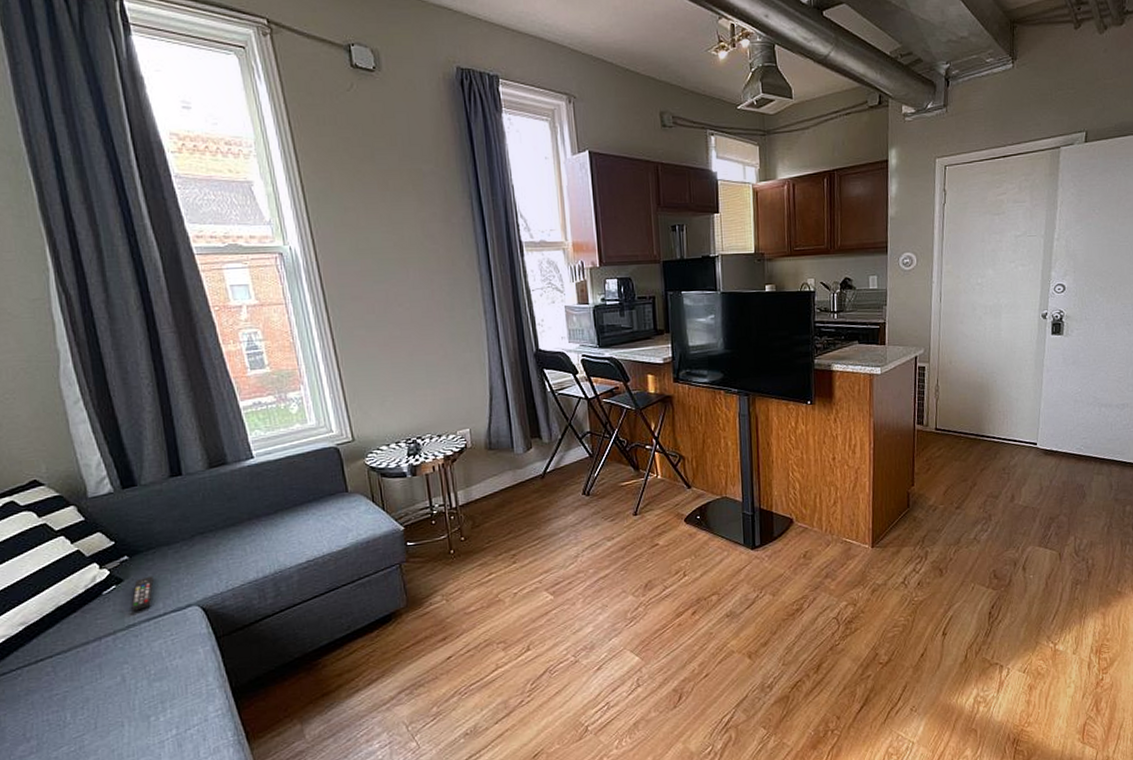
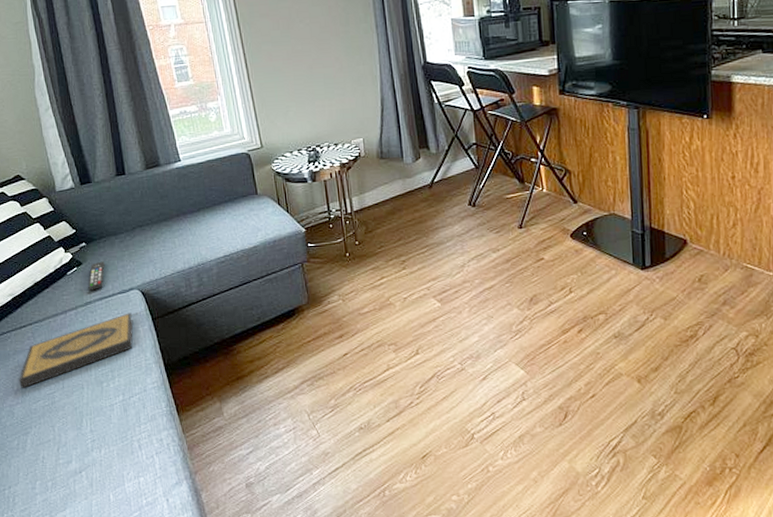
hardback book: none [33,633,192,735] -> present [19,313,134,388]

